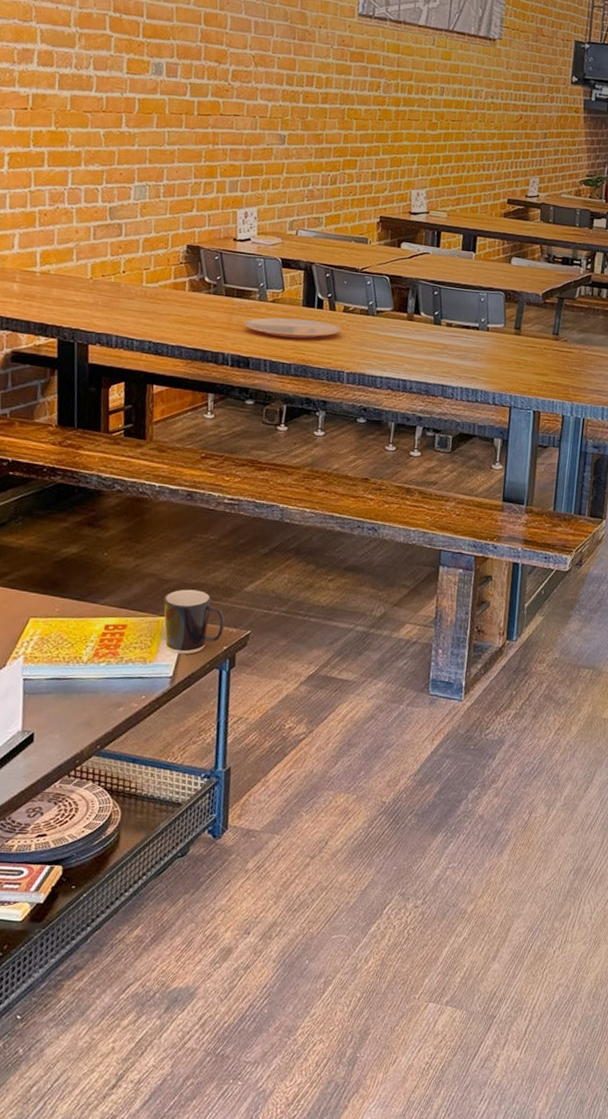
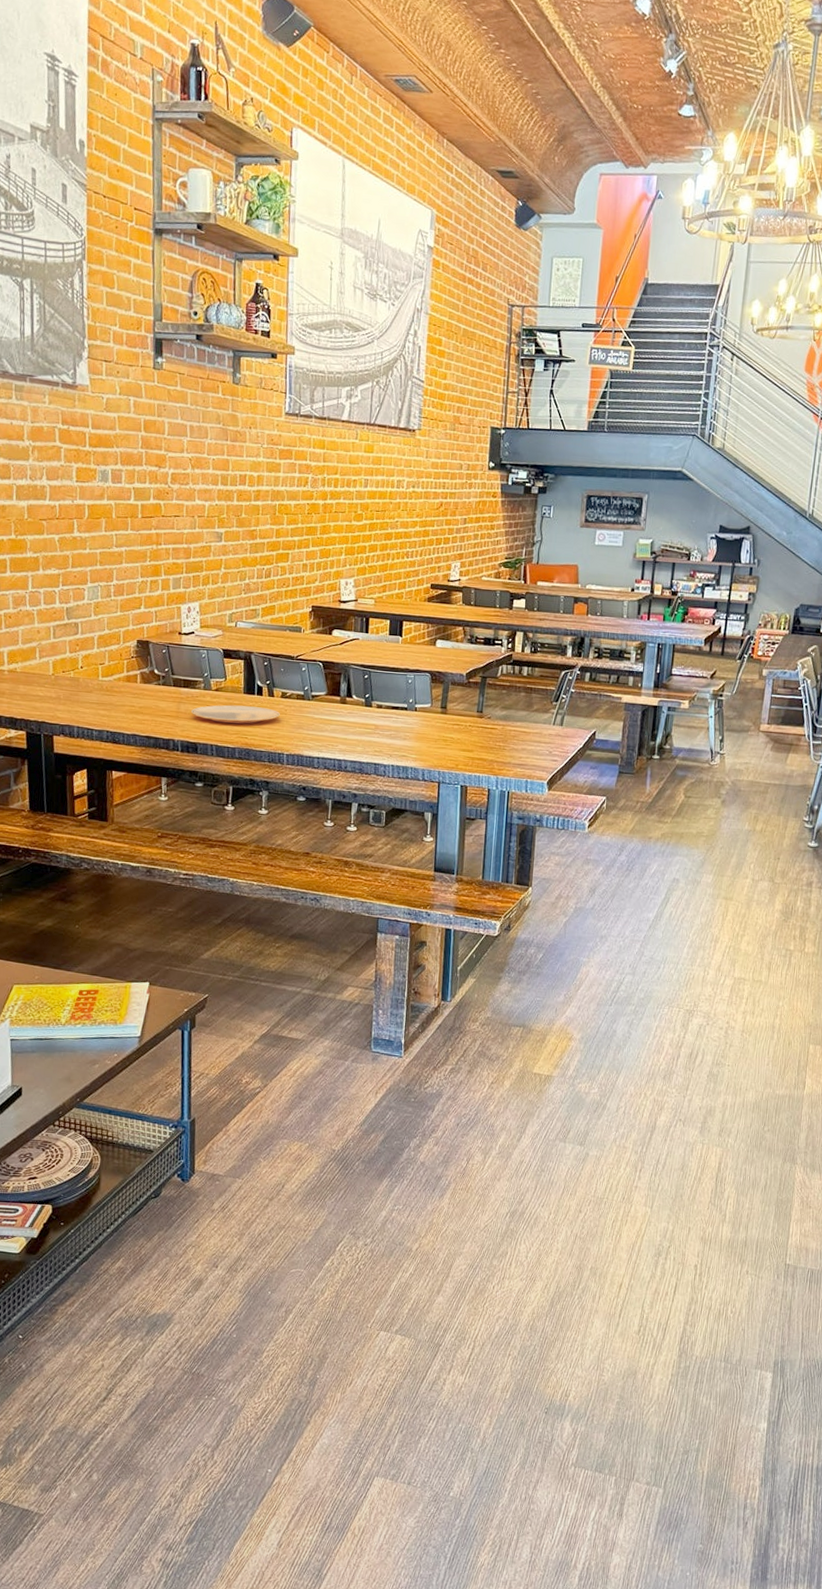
mug: present [163,588,225,655] -> none [129,957,185,1017]

